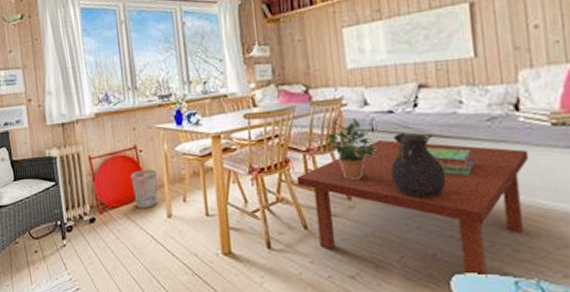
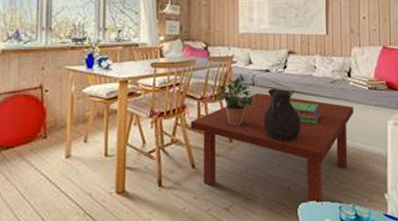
wastebasket: present [130,169,158,208] -> none [32,109,61,148]

